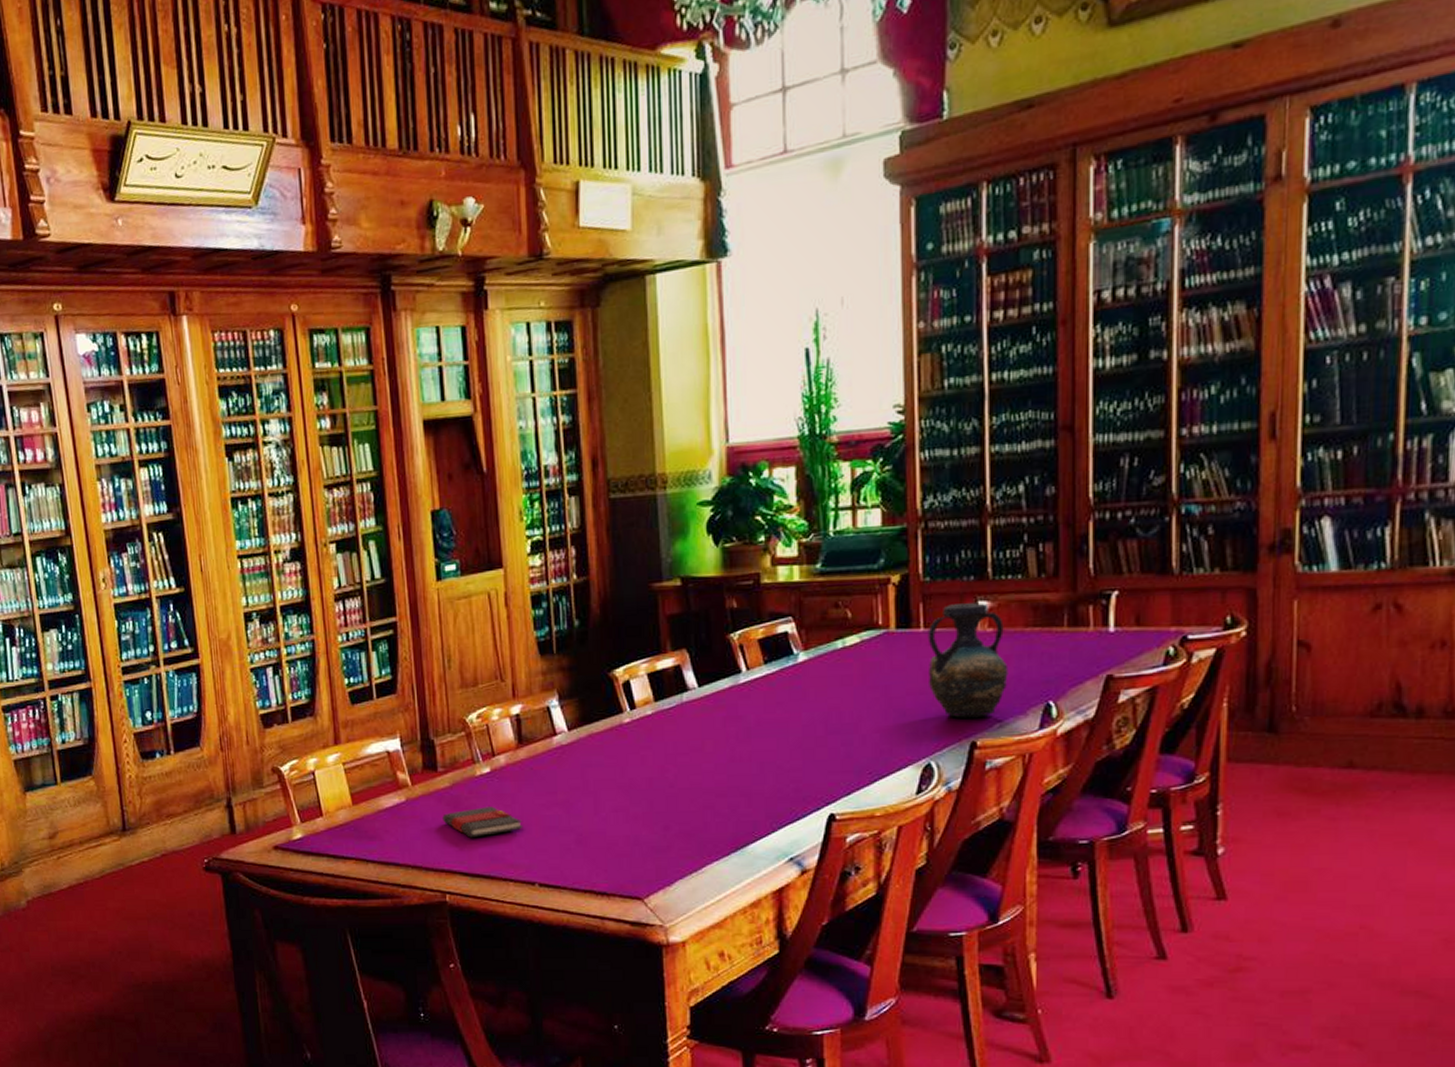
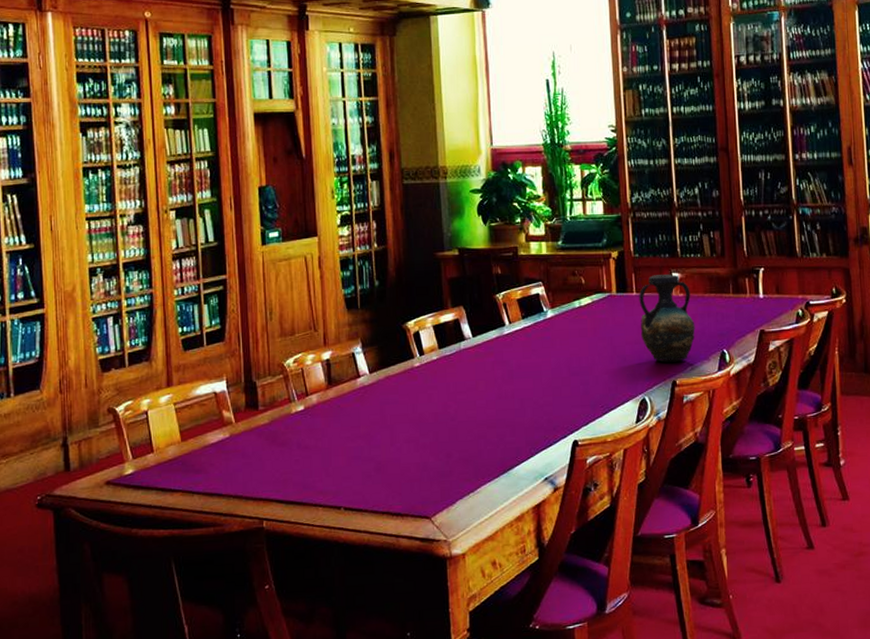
book: present [442,806,524,838] -> none [262,440,332,468]

